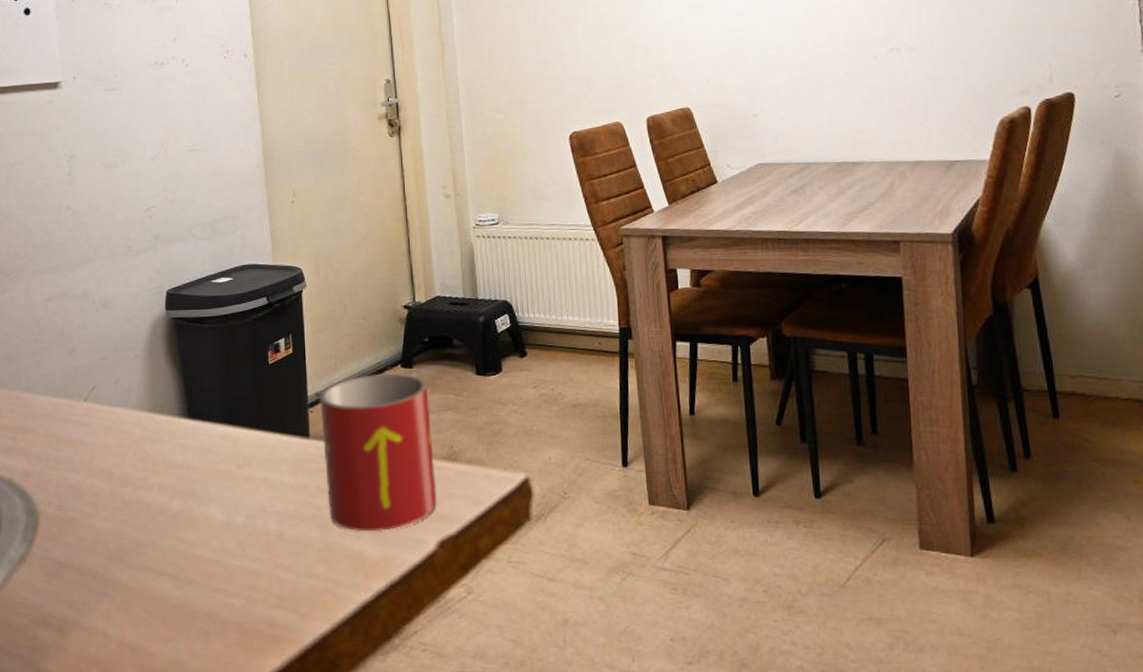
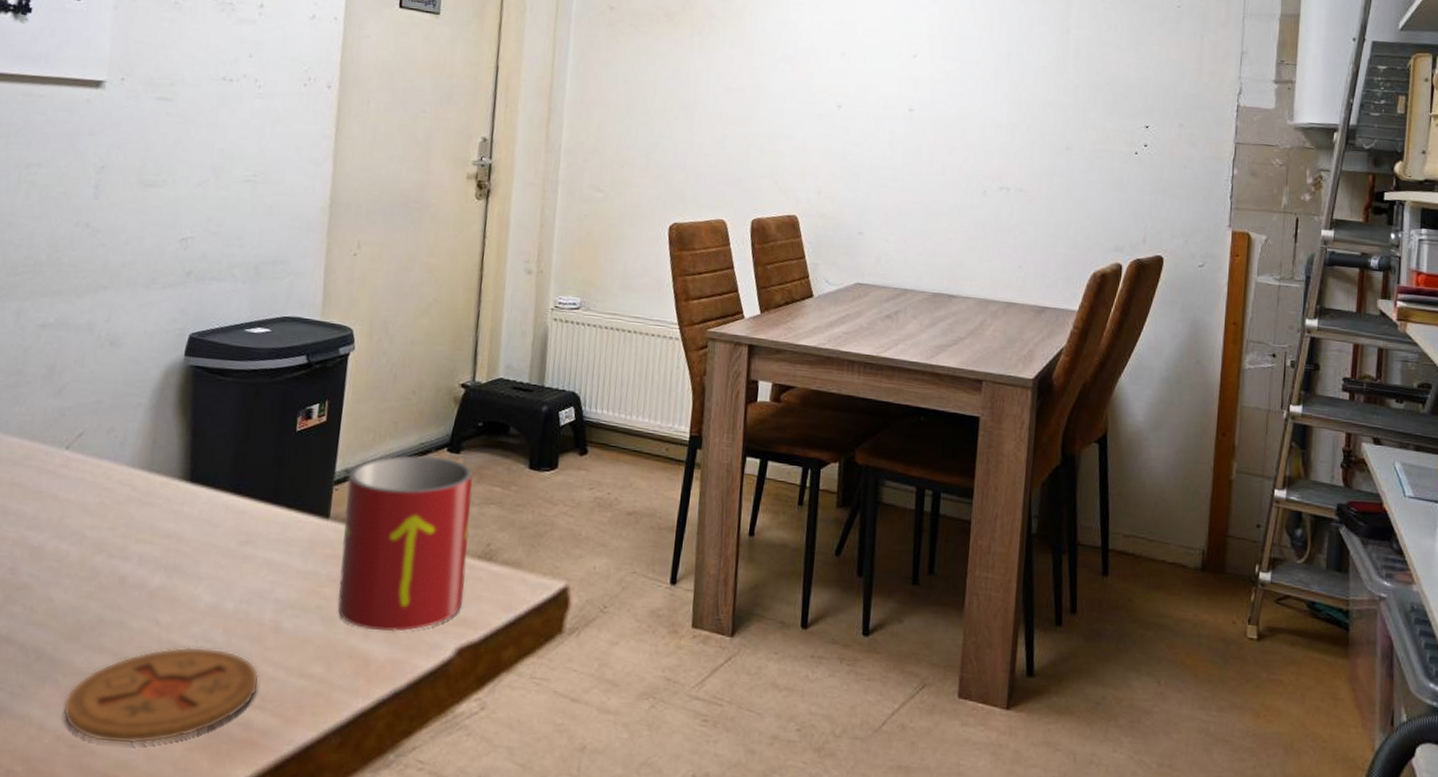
coaster: none [120,558,275,646] -> present [63,646,260,745]

